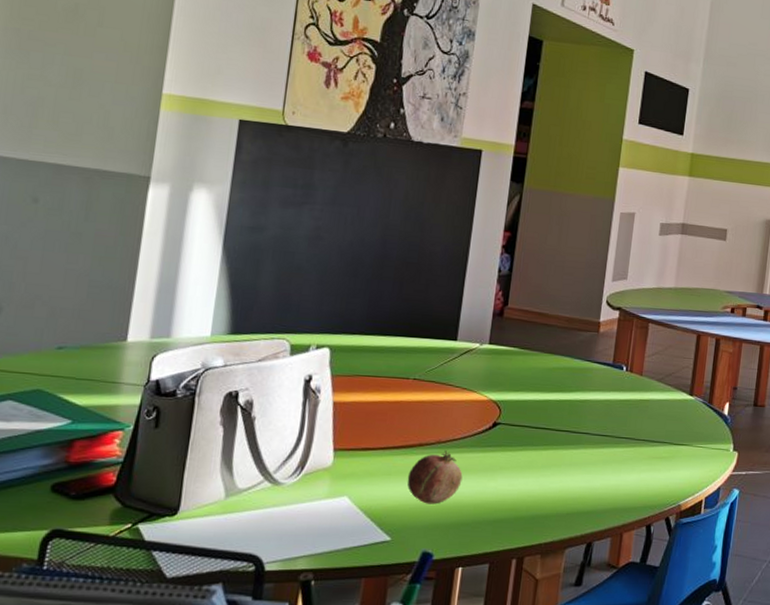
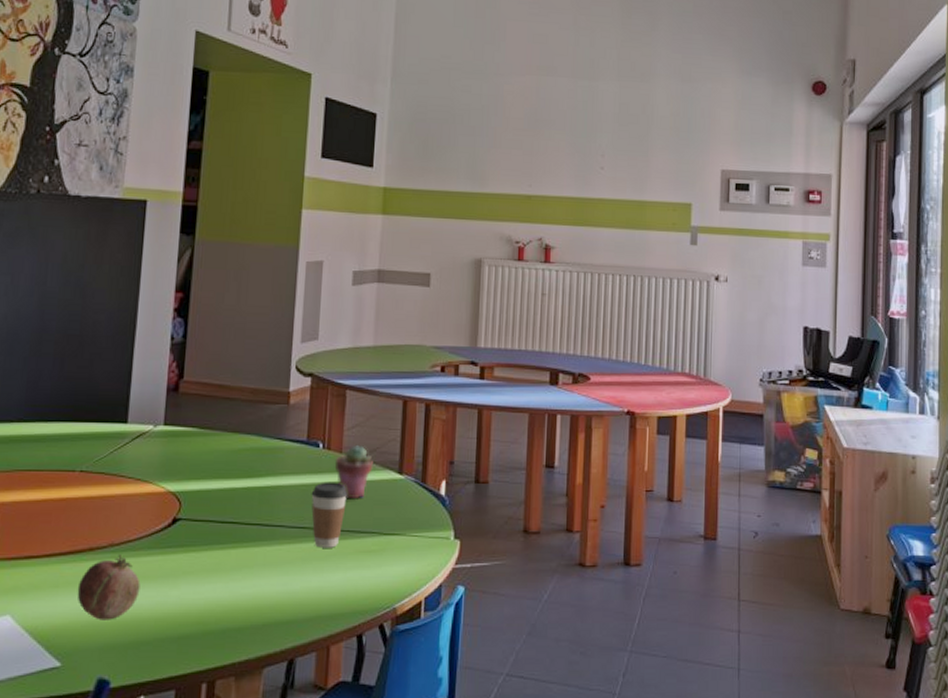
coffee cup: none [613,398,645,454] -> present [311,481,347,548]
potted succulent: none [635,370,668,415] -> present [334,445,373,499]

